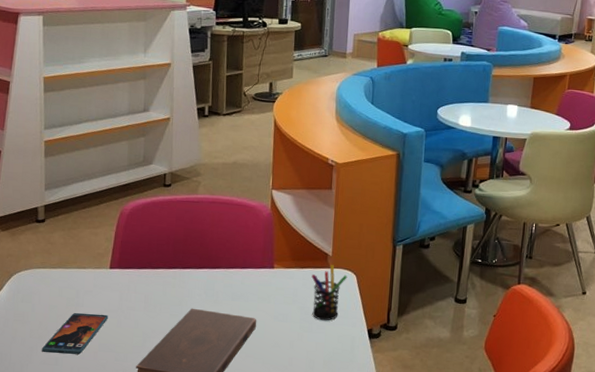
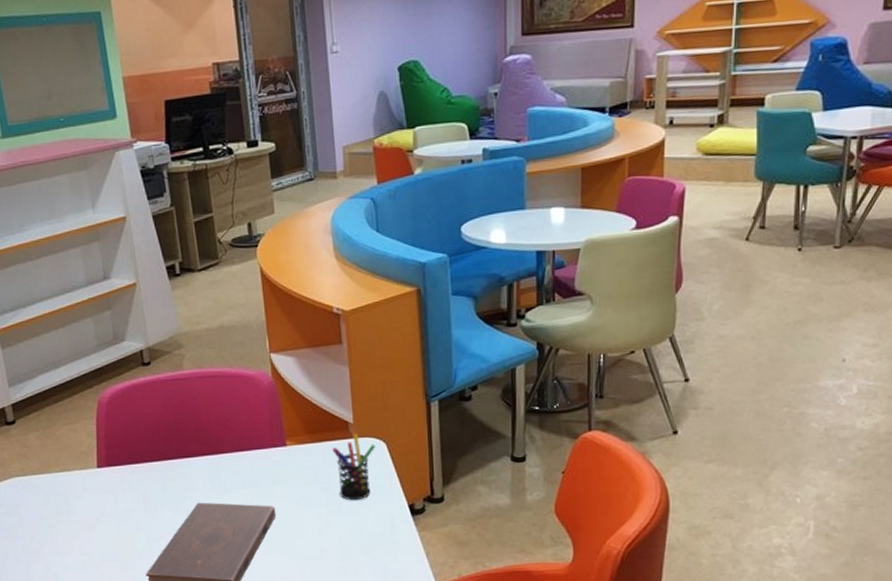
smartphone: present [42,312,109,355] -> none [39,520,106,569]

